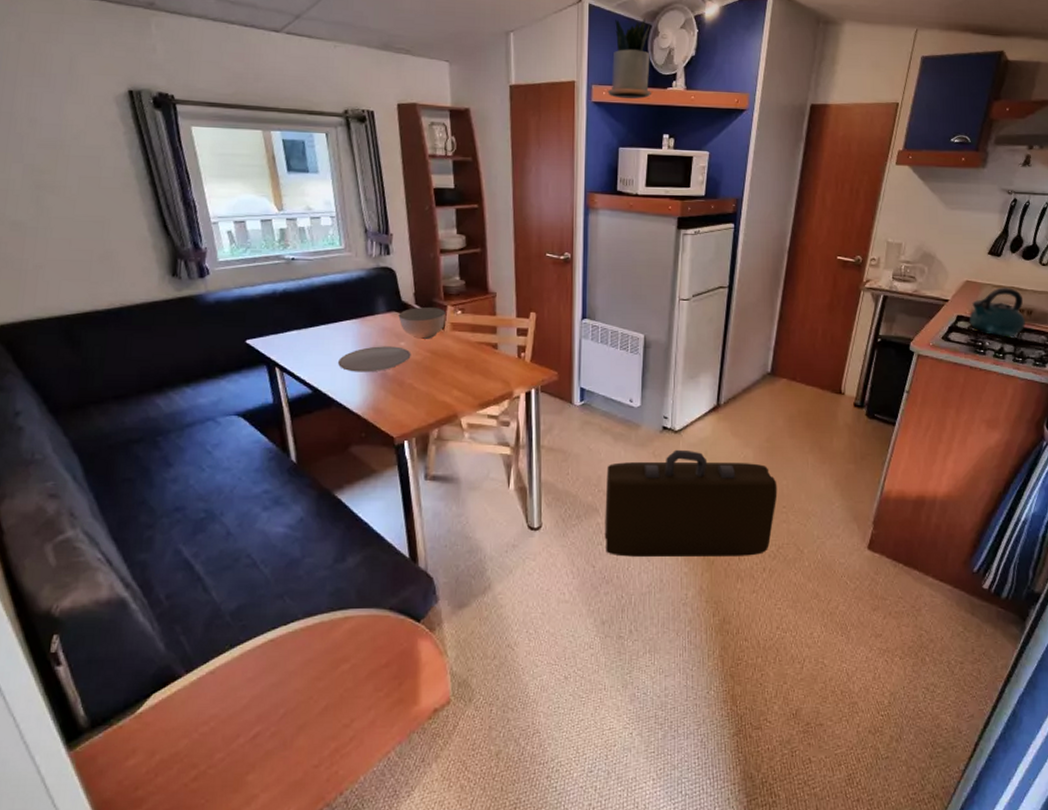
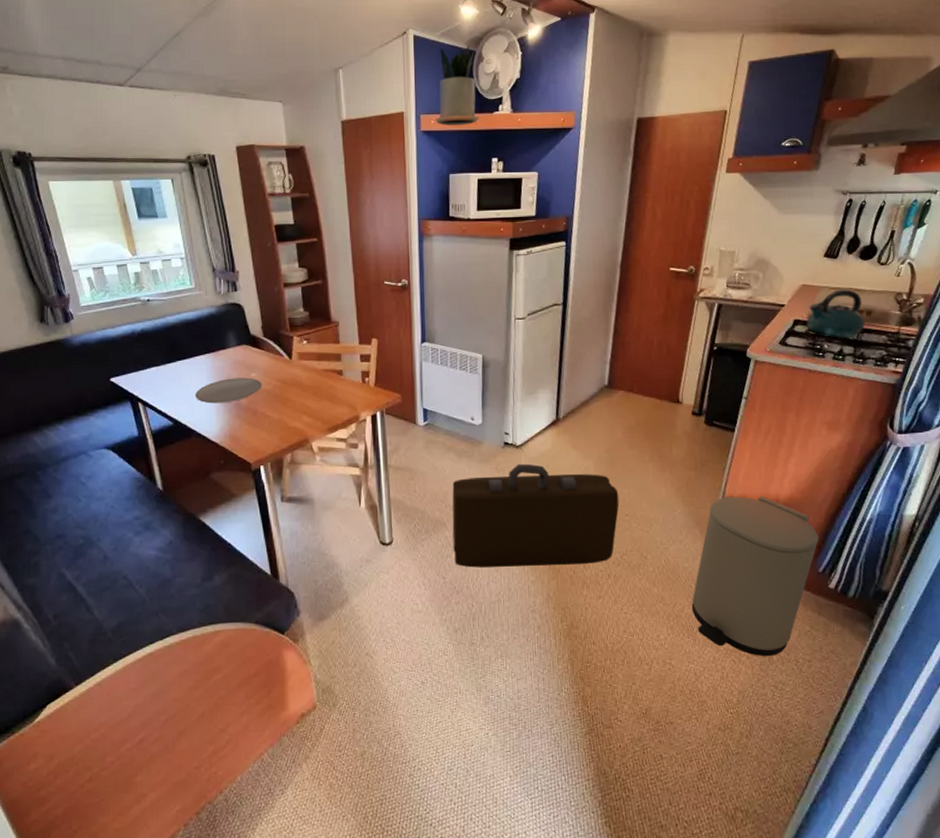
bowl: present [398,306,446,339] -> none [248,338,292,369]
pedal bin: none [846,491,975,657] -> present [691,495,819,656]

